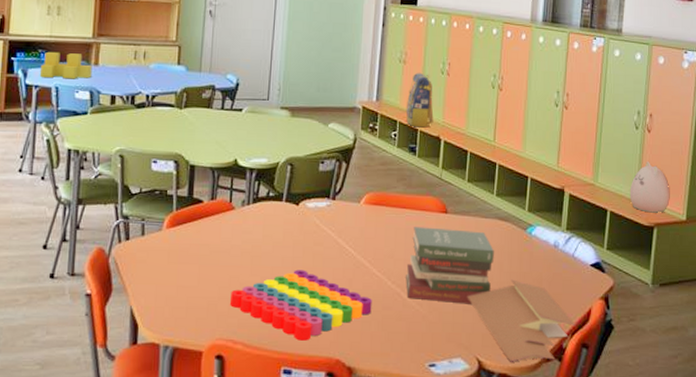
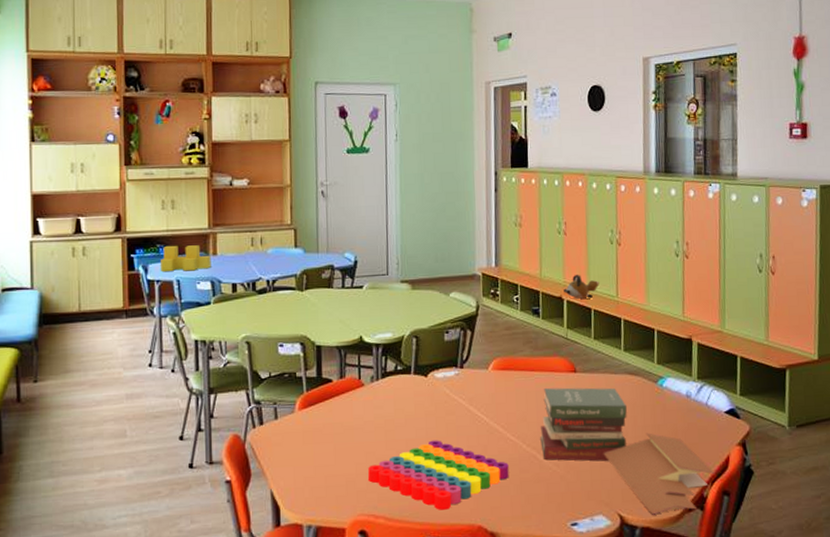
backpack: present [405,72,434,128] -> none [525,234,555,290]
plush toy: none [442,115,478,141] -> present [564,274,599,299]
plush toy: present [629,161,670,213] -> none [758,304,800,355]

